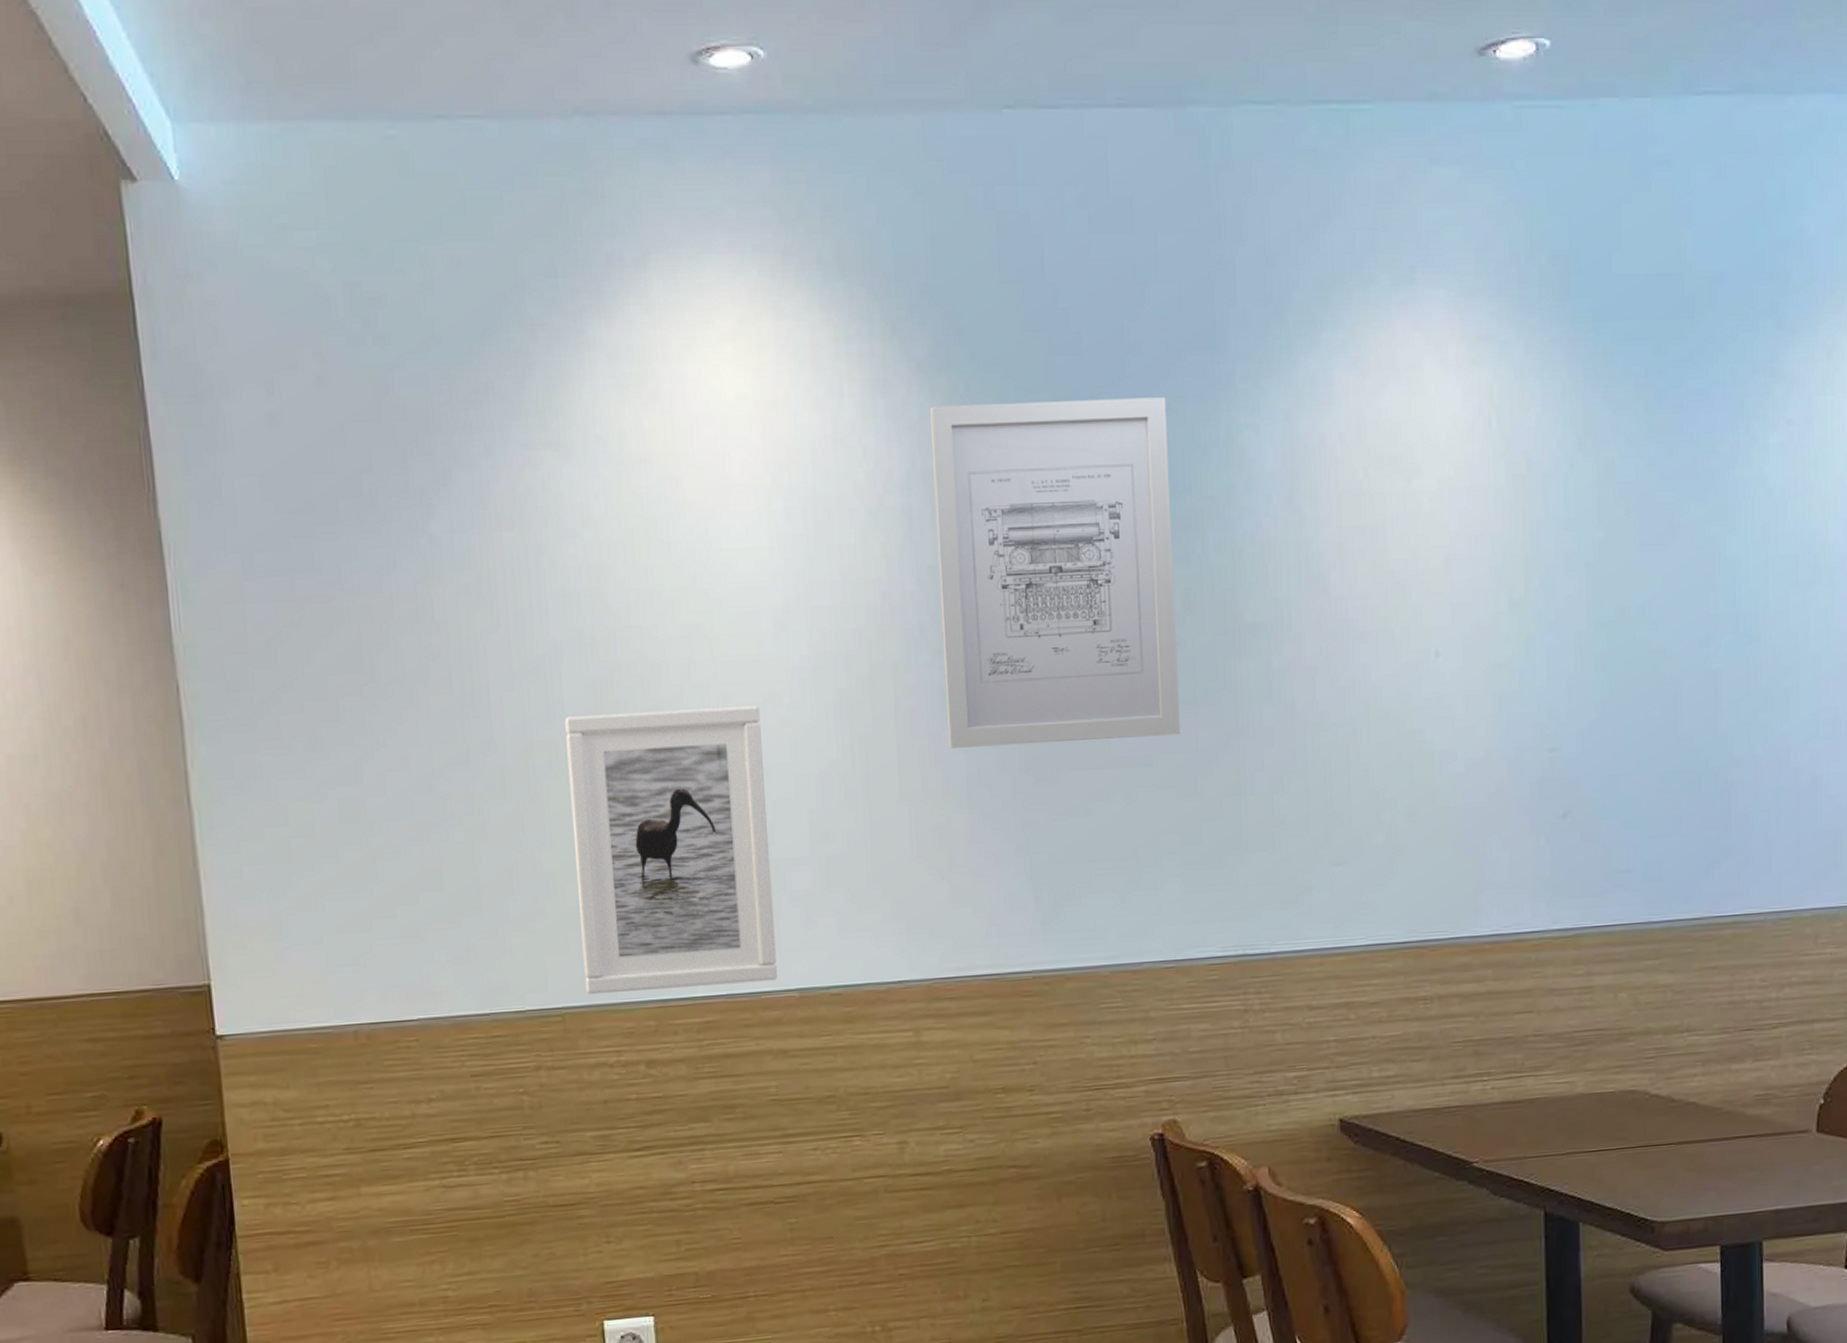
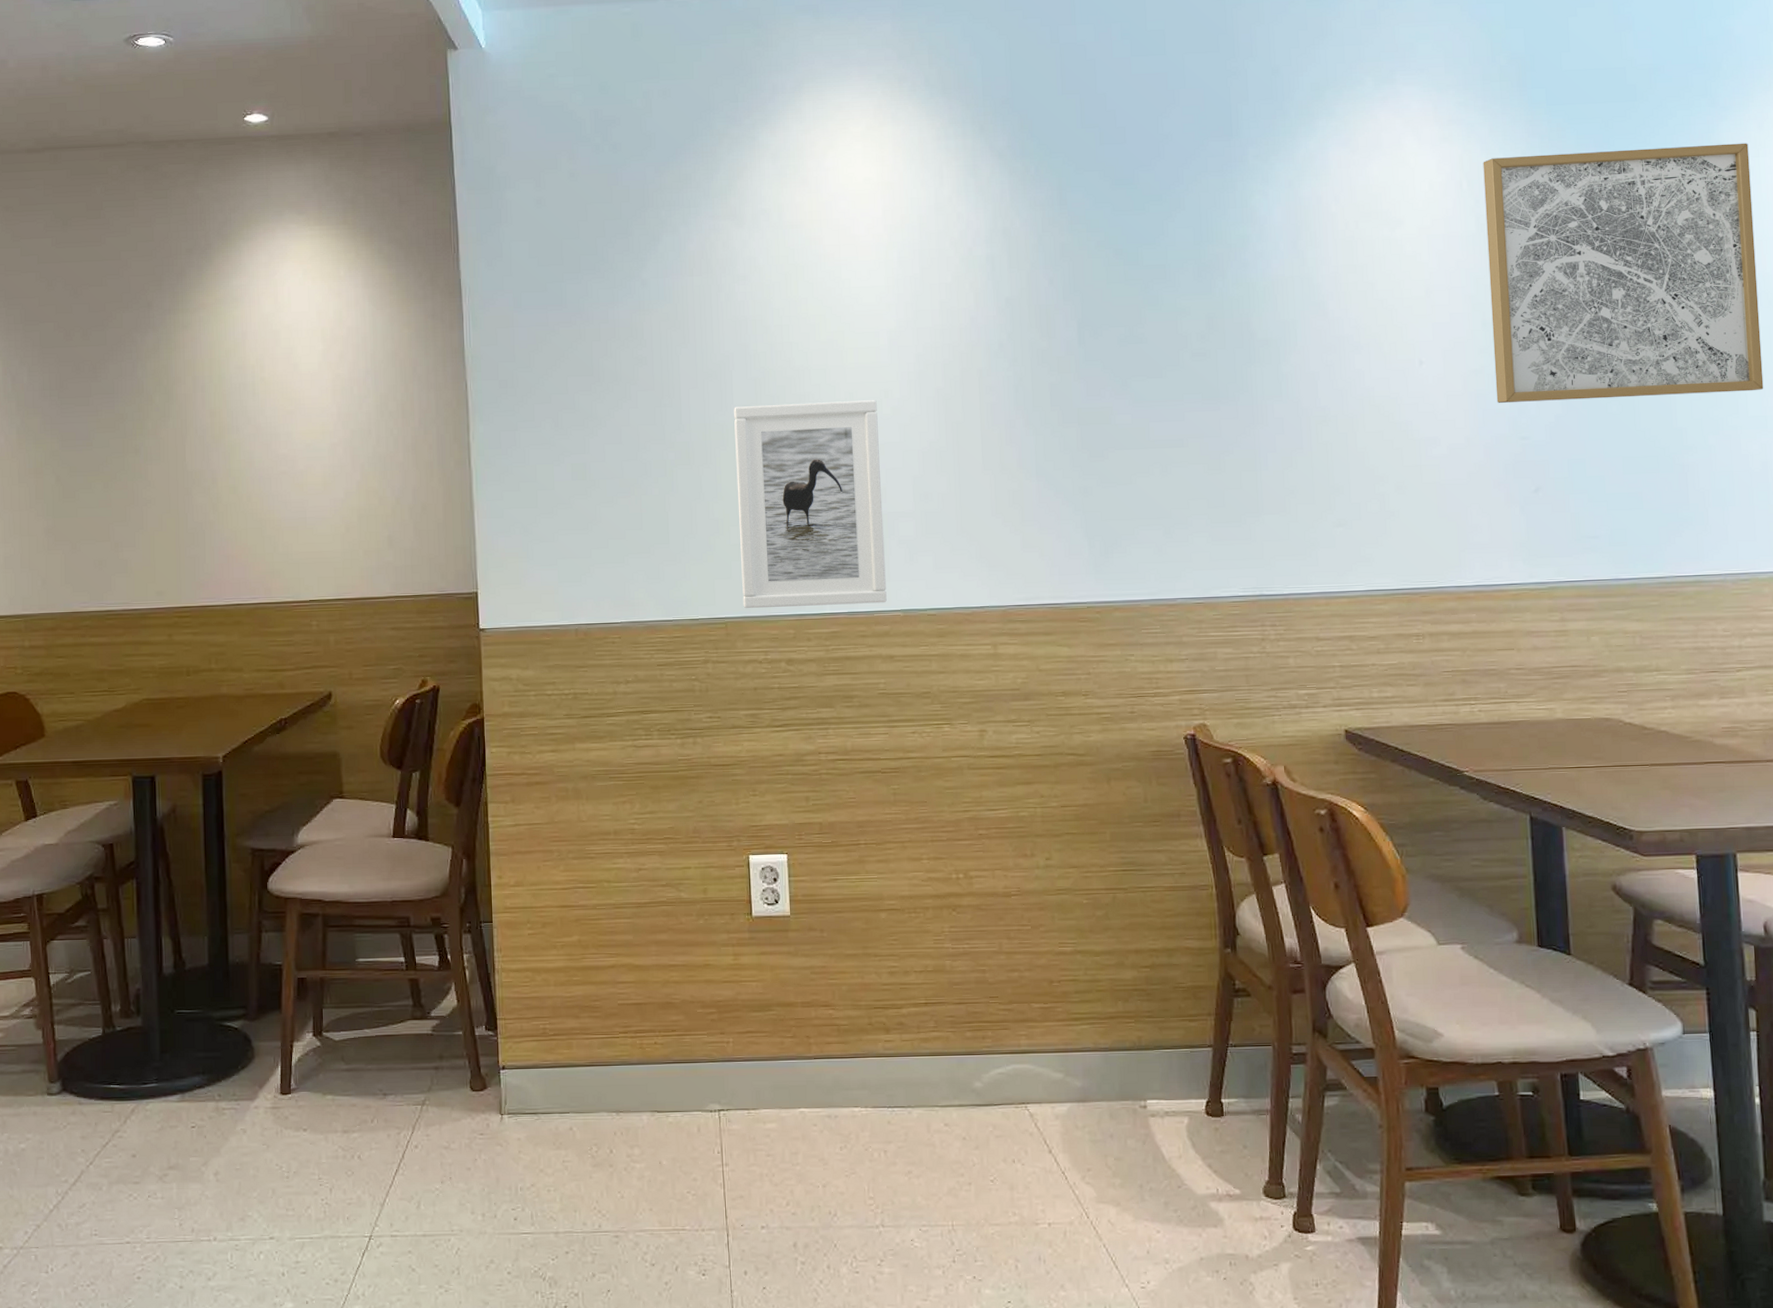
wall art: present [930,397,1180,748] -> none [1009,172,1206,432]
wall art: none [1516,376,1818,707] -> present [1483,143,1764,404]

